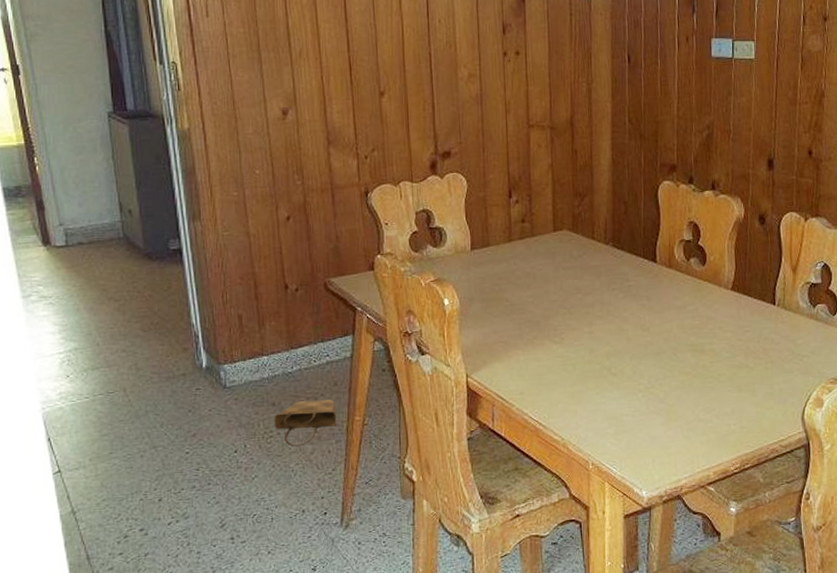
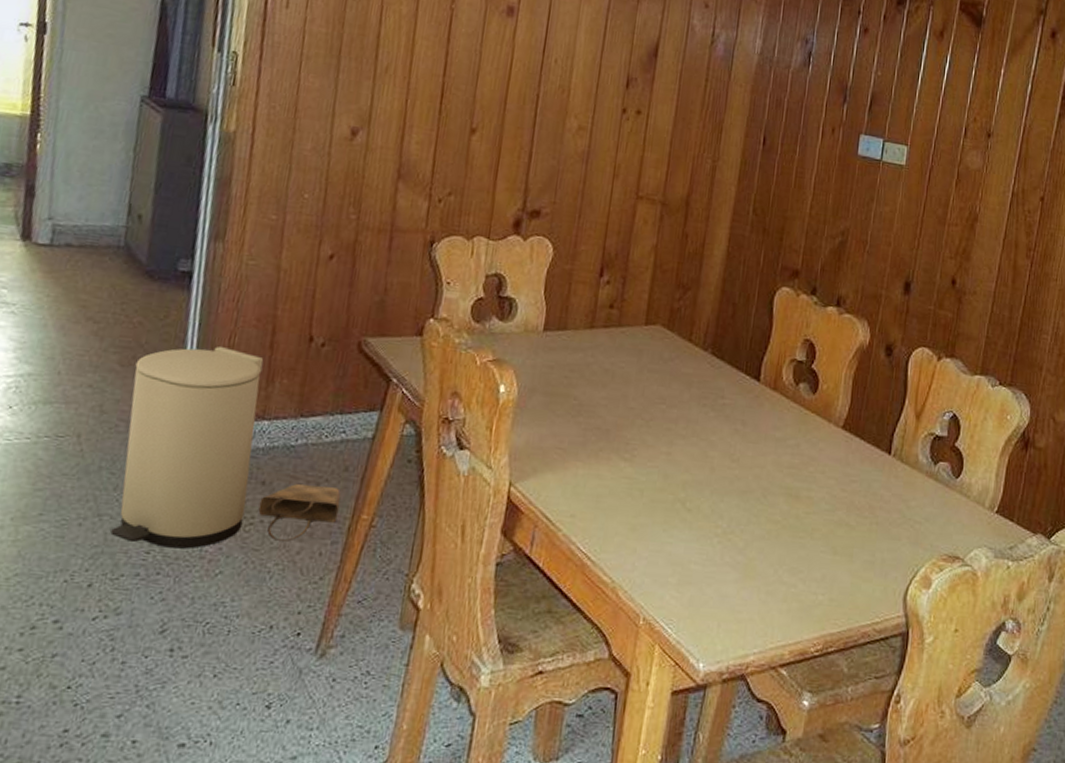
pedal bin: none [154,303,265,464] -> present [110,345,264,549]

